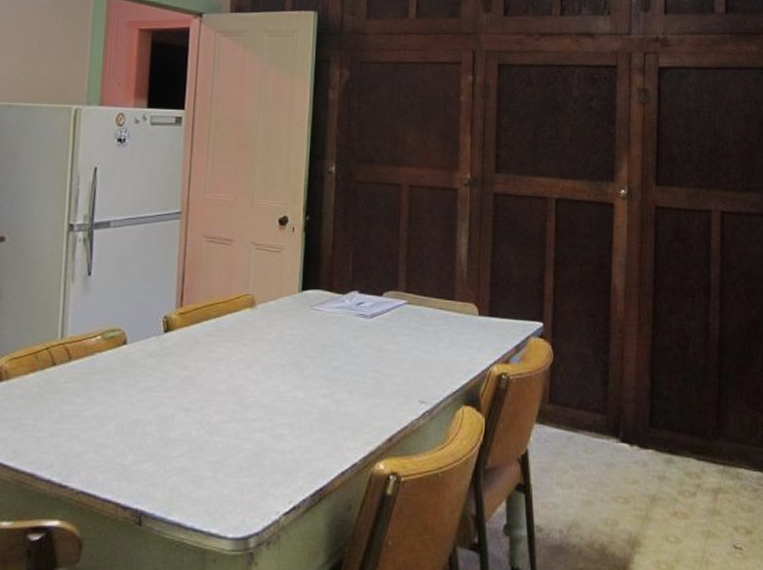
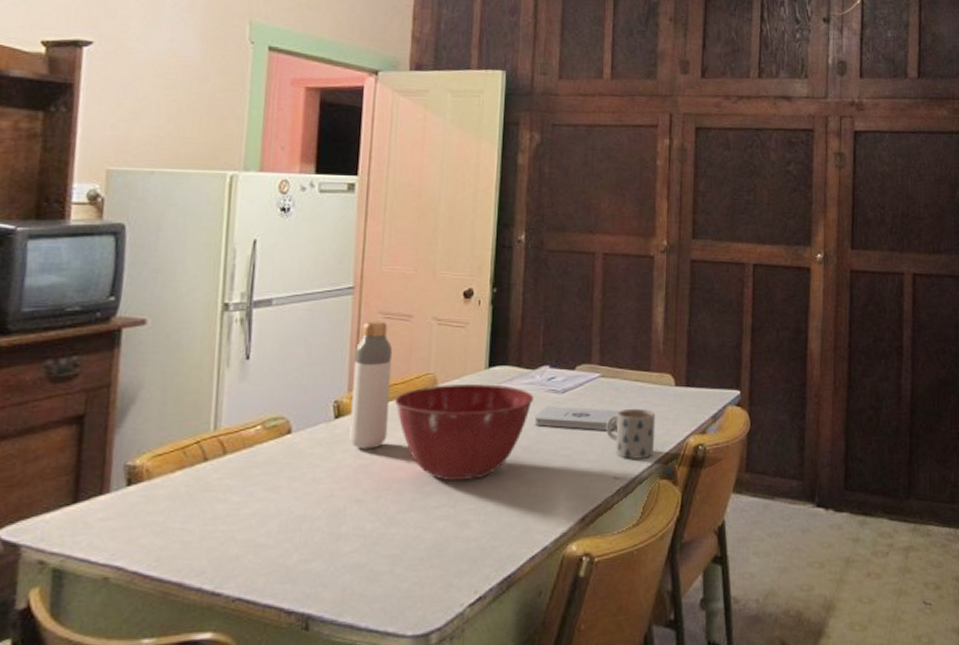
bottle: none [177,244,215,362] -> present [349,321,393,450]
mixing bowl: none [216,305,344,396] -> present [394,384,534,480]
notepad: none [343,330,425,355] -> present [533,406,619,430]
mug: none [411,335,460,385] -> present [605,408,656,459]

